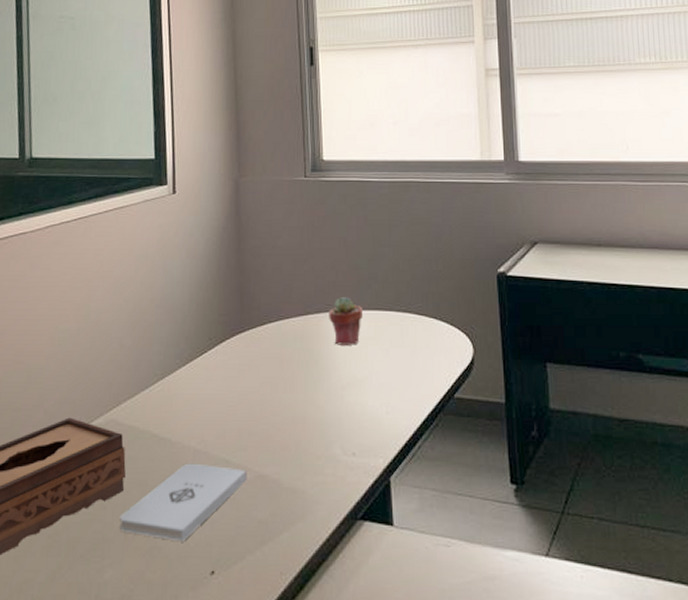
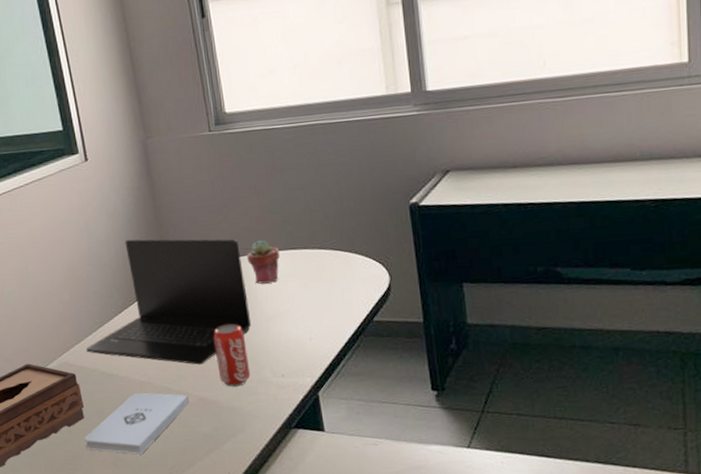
laptop: none [139,282,326,434] -> present [85,239,252,365]
beverage can: none [282,388,319,464] -> present [213,323,251,387]

